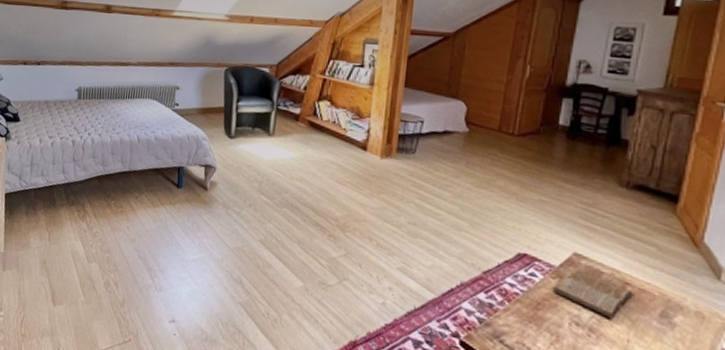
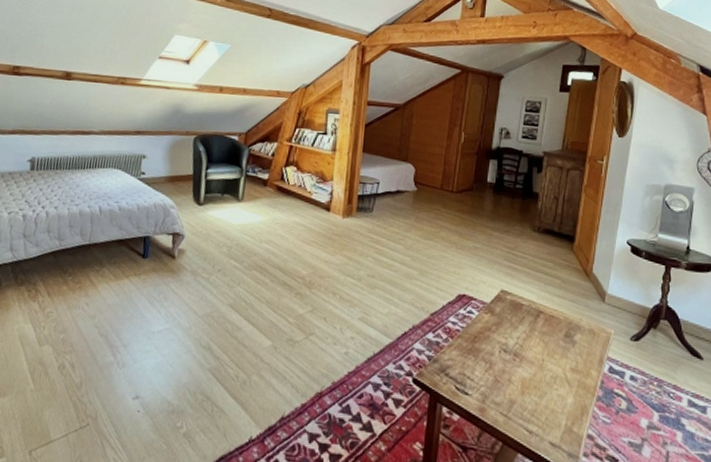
book: present [554,268,634,319] -> none [487,303,546,343]

